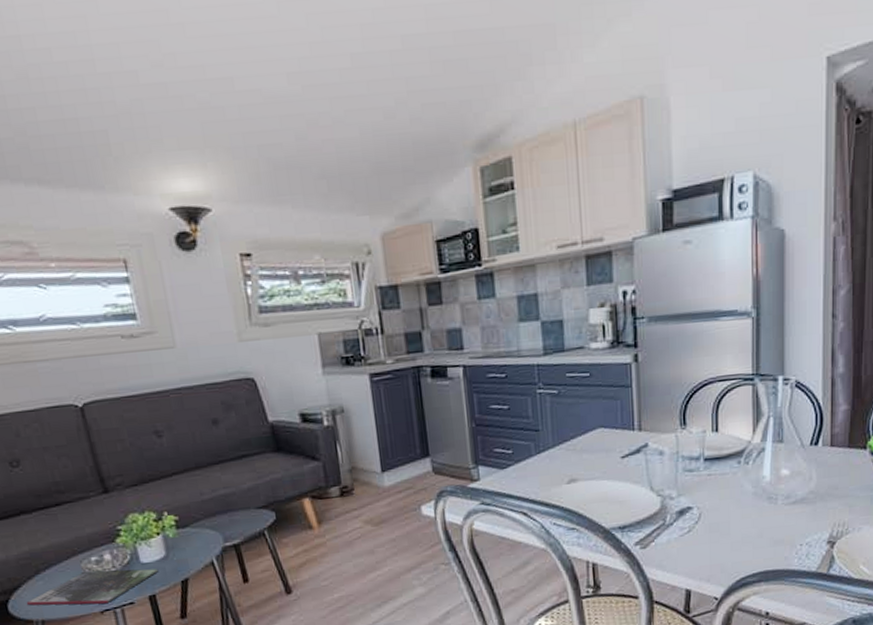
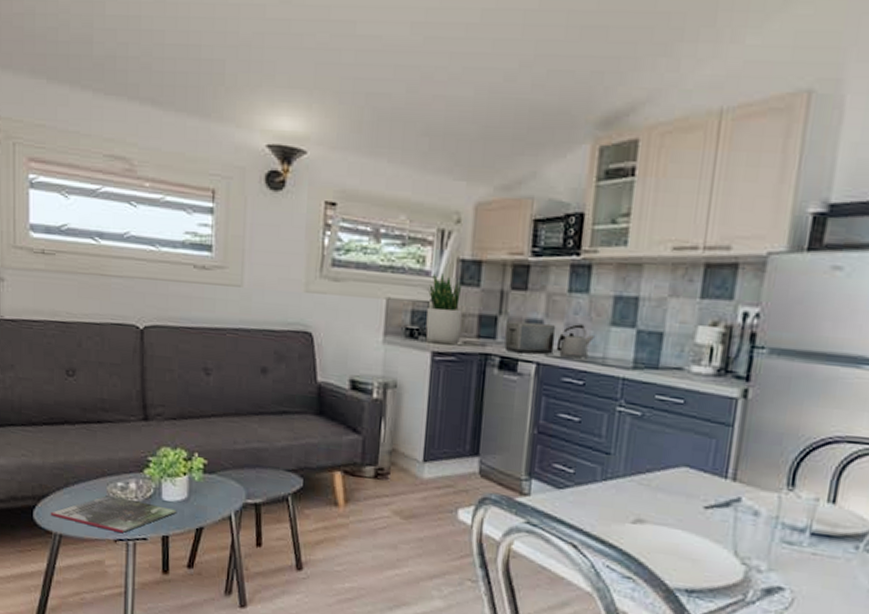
planter: none [353,302,392,367] -> present [425,273,463,346]
toaster: none [430,329,476,361] -> present [504,321,557,355]
kettle: none [476,325,507,357] -> present [556,324,594,358]

